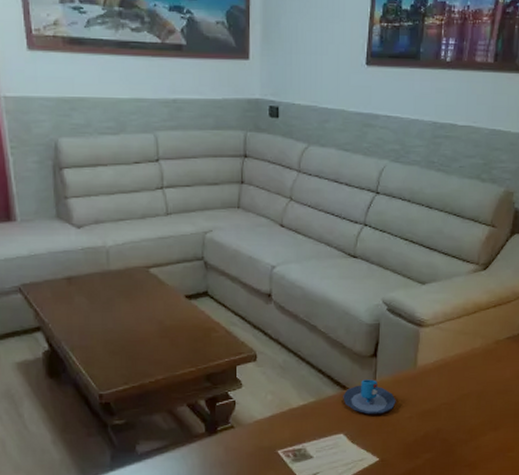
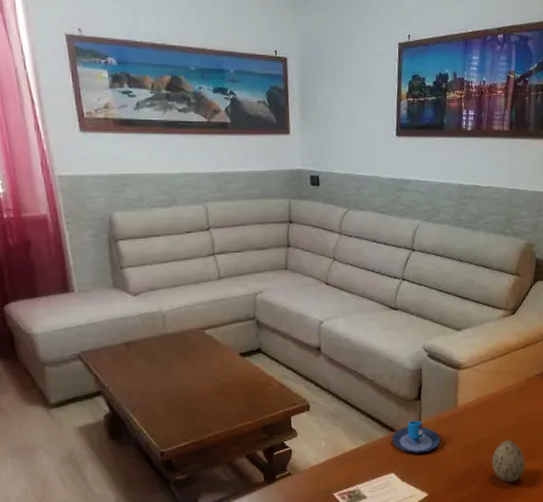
decorative egg: none [451,407,488,453] -> present [492,440,525,483]

